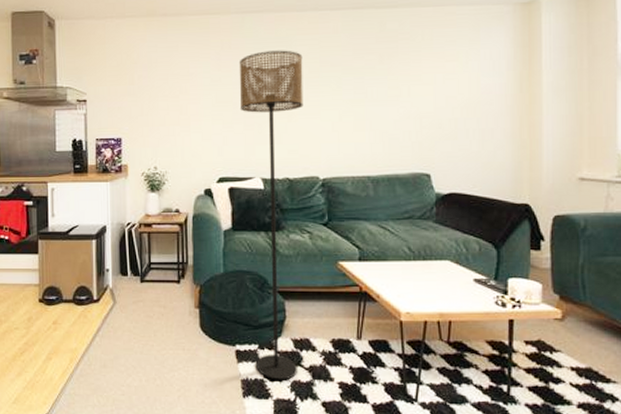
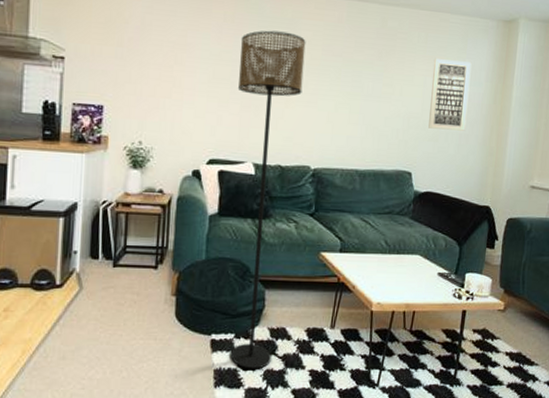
wall art: none [444,52,489,127] -> present [428,59,472,131]

